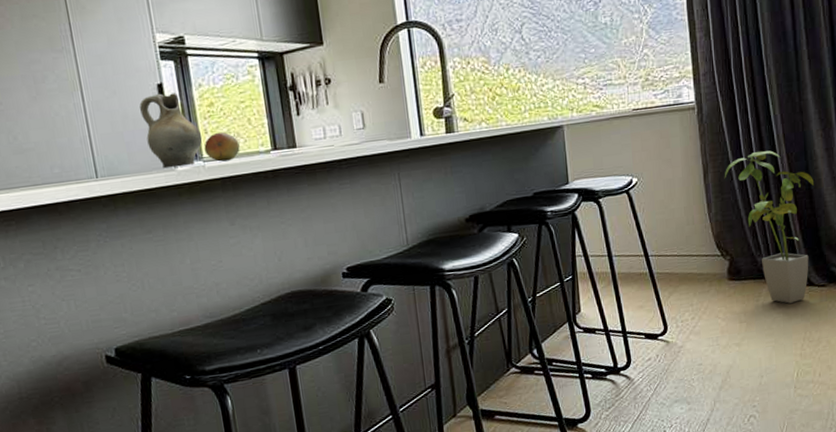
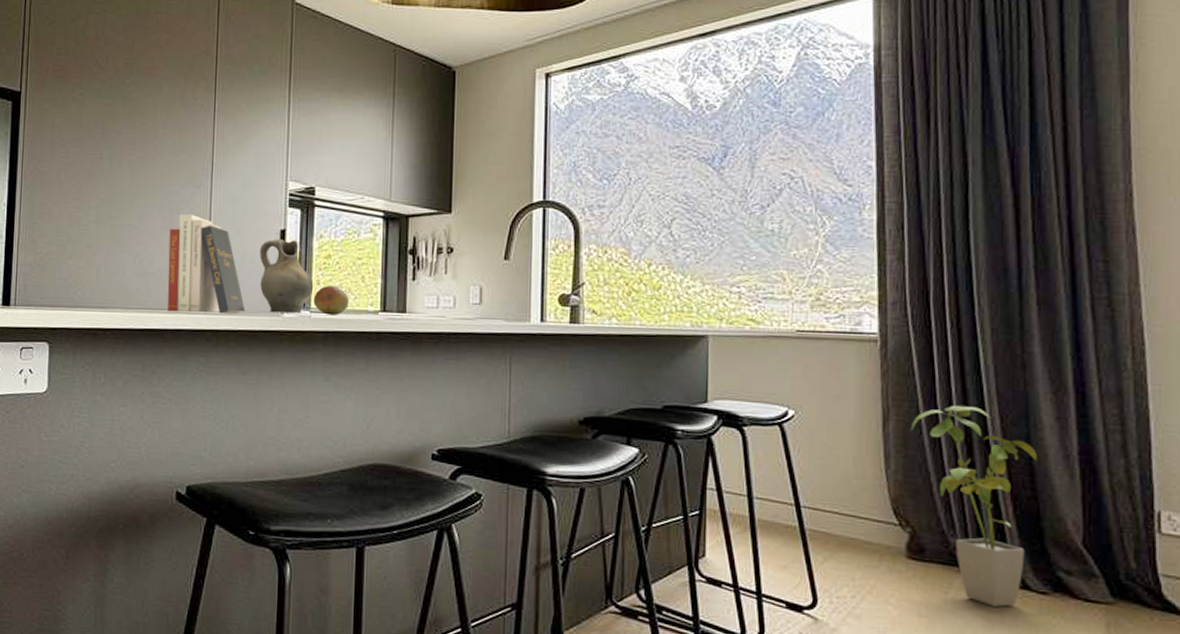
books: none [38,80,137,185] -> present [167,213,245,314]

